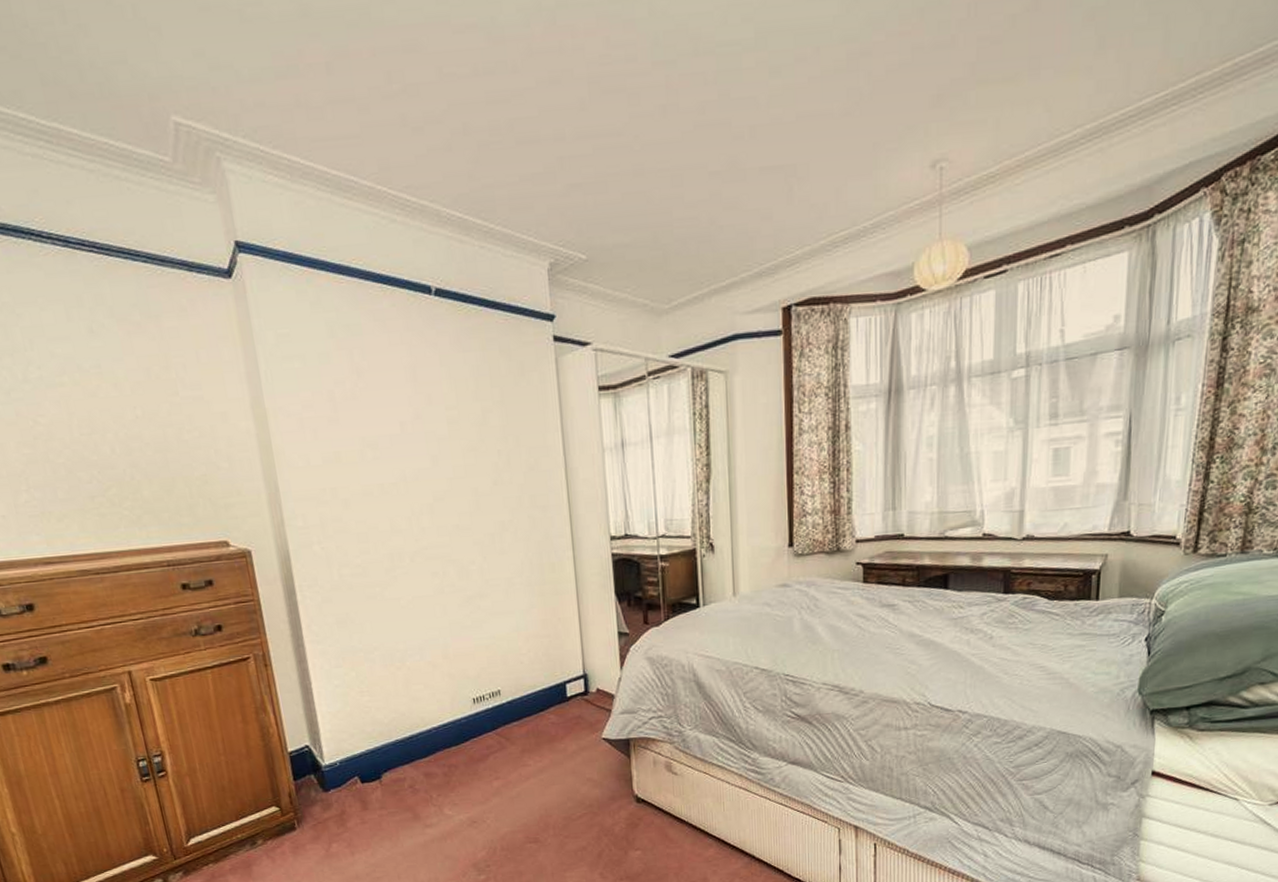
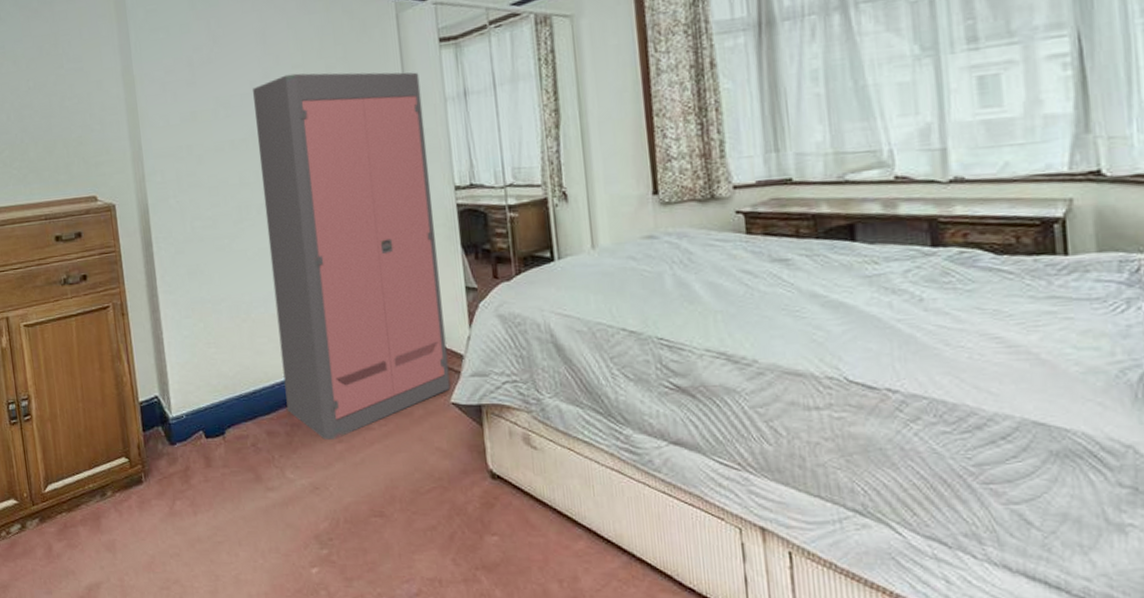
storage cabinet: none [403,415,602,778] -> present [253,72,451,441]

